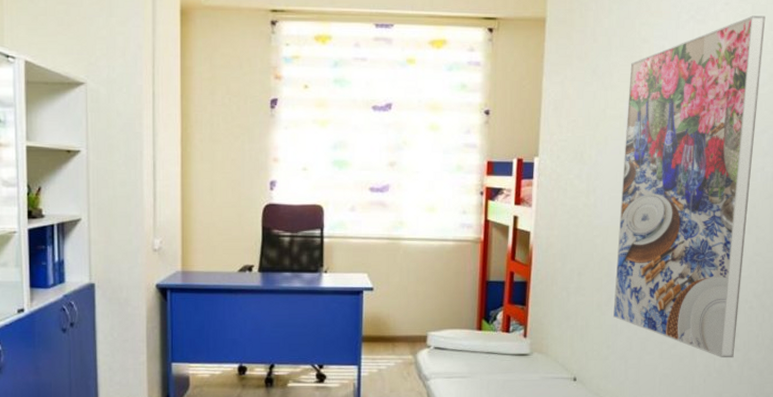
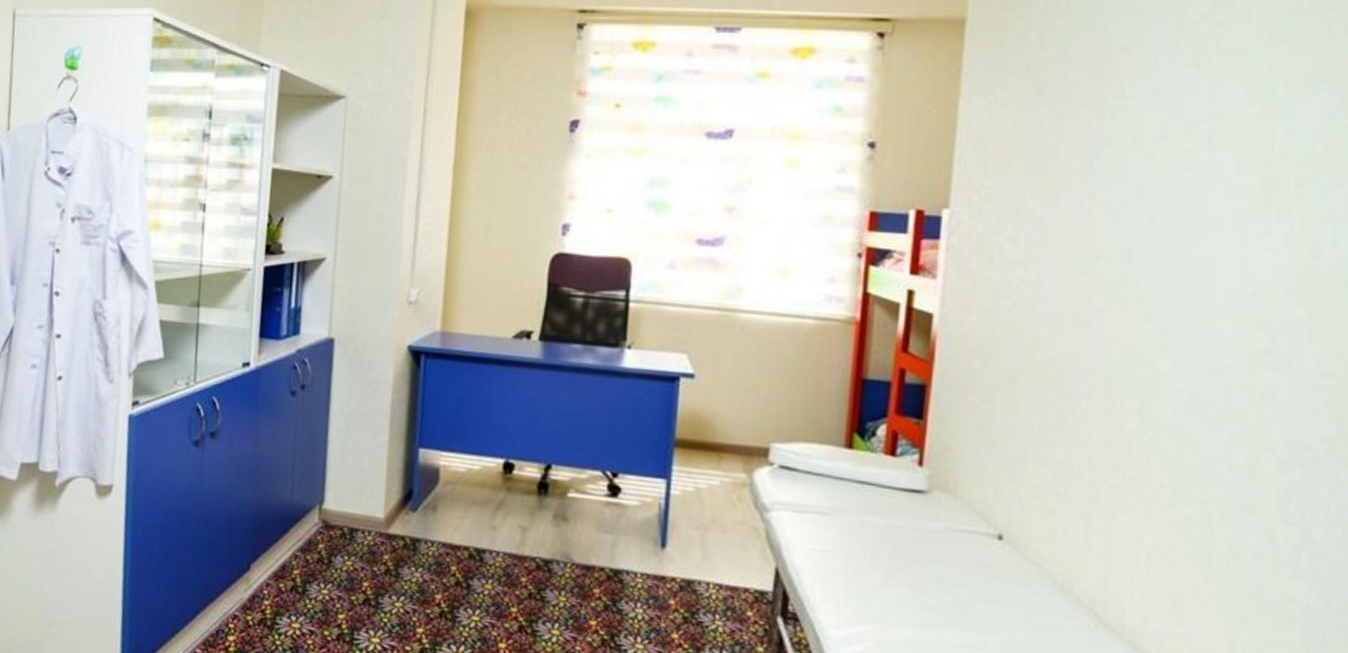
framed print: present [613,15,766,358] -> none [1067,13,1336,536]

